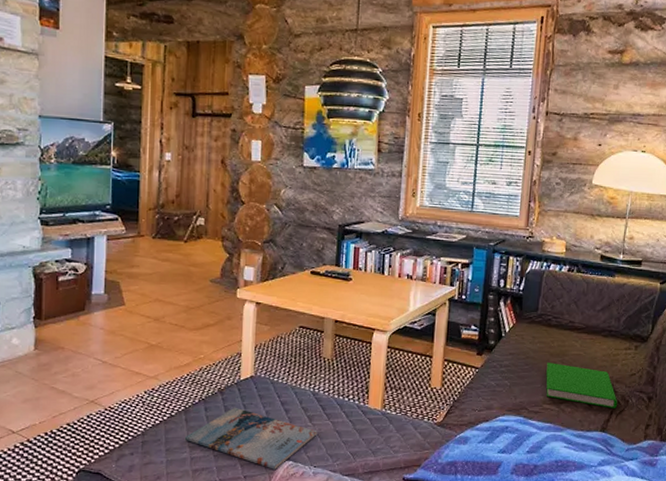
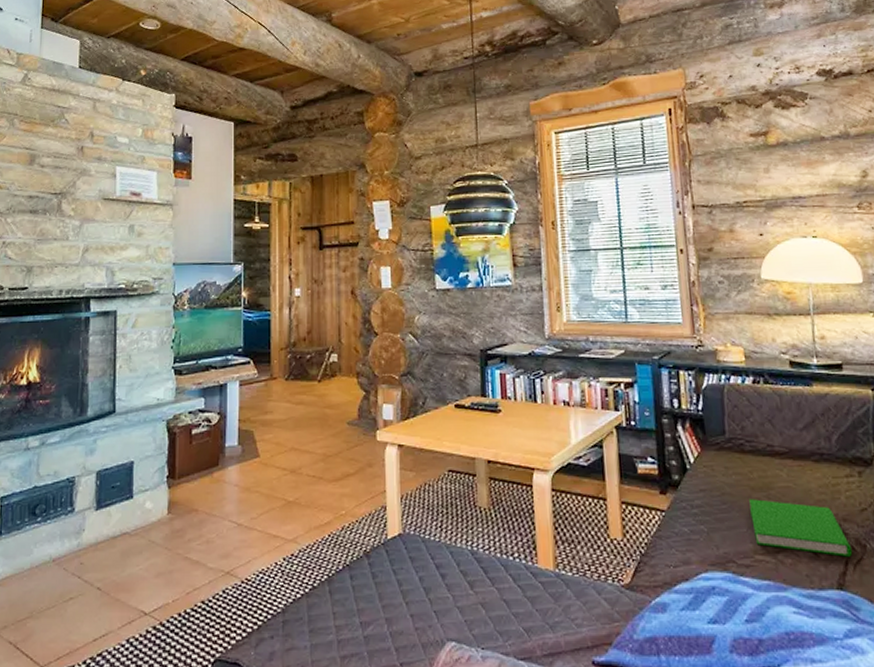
magazine: present [185,407,318,470] -> none [330,573,481,654]

